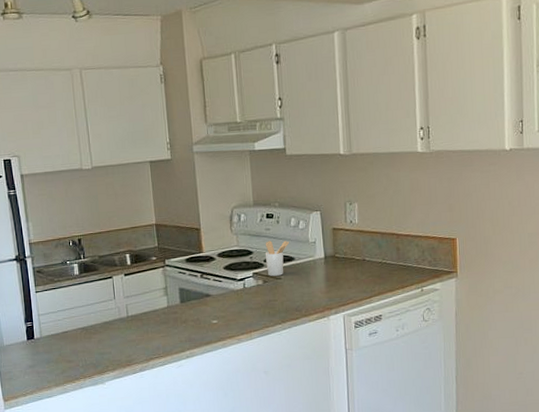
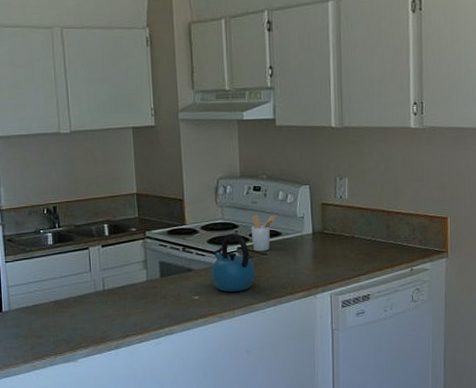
kettle: none [228,259,270,316] -> present [211,233,255,293]

